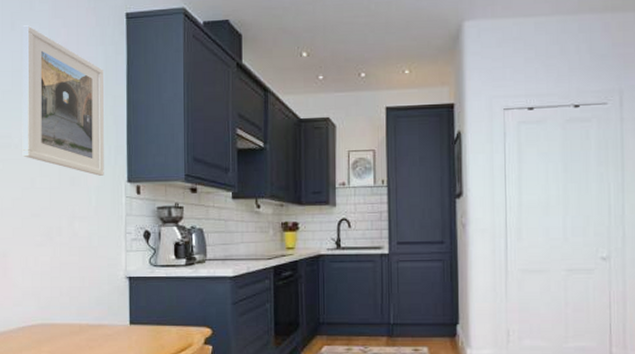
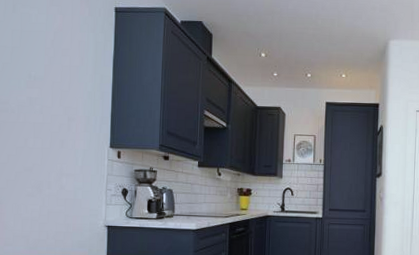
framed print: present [22,25,104,176] -> none [18,9,93,141]

